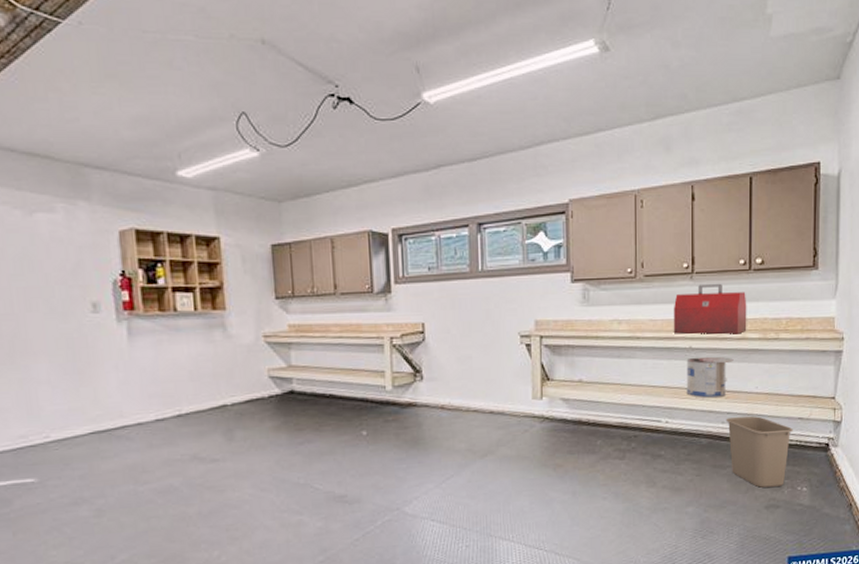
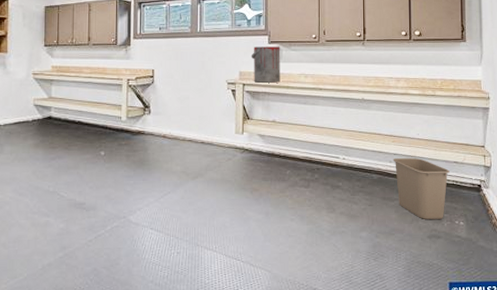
paint can: none [549,286,588,334] -> present [251,46,281,83]
toolbox: present [673,283,747,335] -> none [348,49,409,90]
paint can: present [686,356,734,399] -> none [360,107,399,142]

